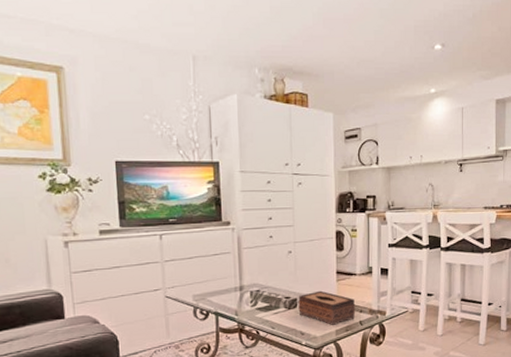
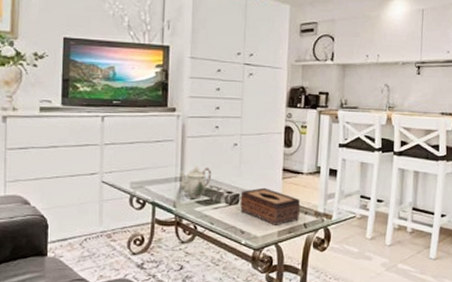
teapot: none [238,274,269,306] -> present [179,165,211,198]

